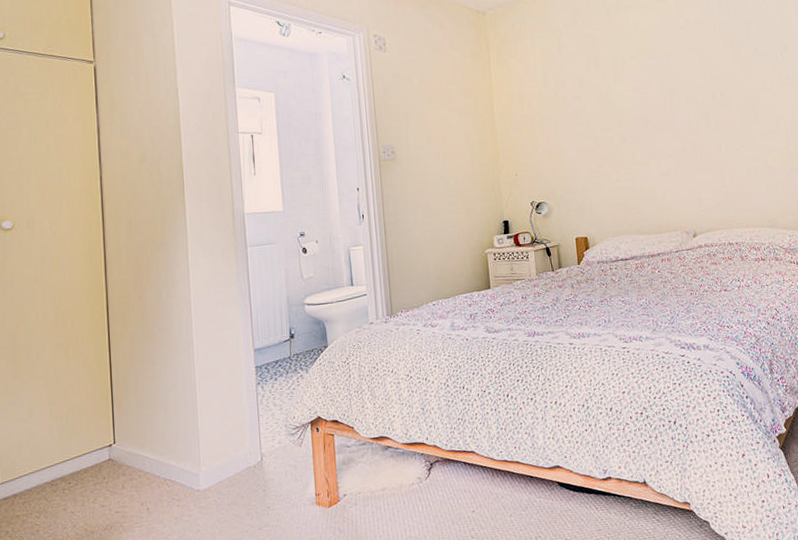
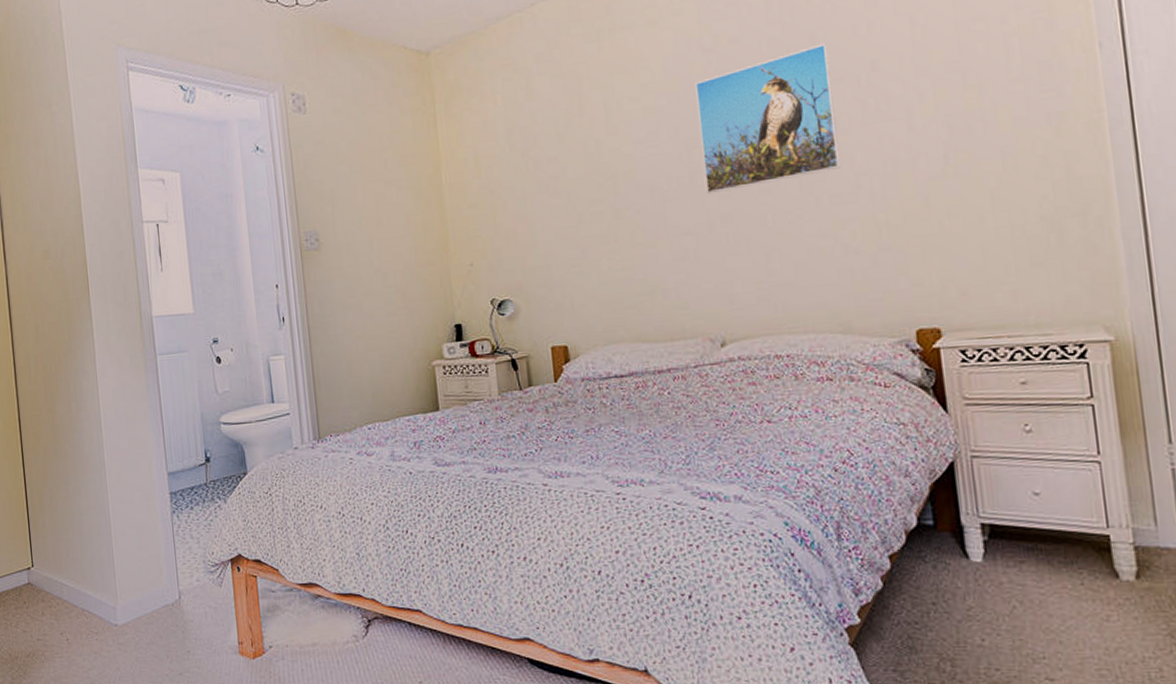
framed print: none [674,30,767,128] -> present [695,43,841,194]

